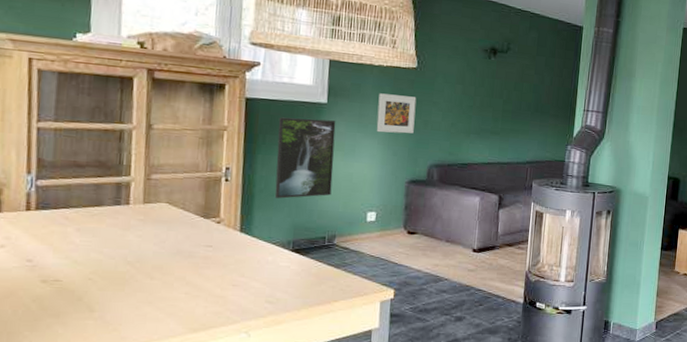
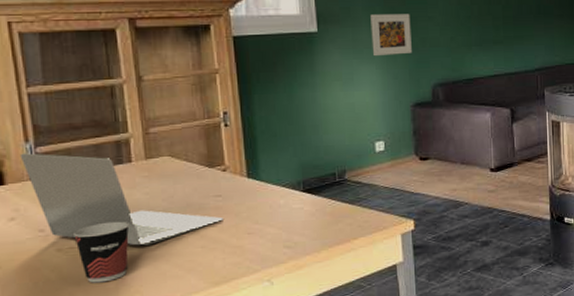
laptop: none [19,184,211,286] -> present [19,153,223,246]
cup: none [59,259,118,317] -> present [72,221,130,283]
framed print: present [274,117,336,199] -> none [270,50,335,138]

